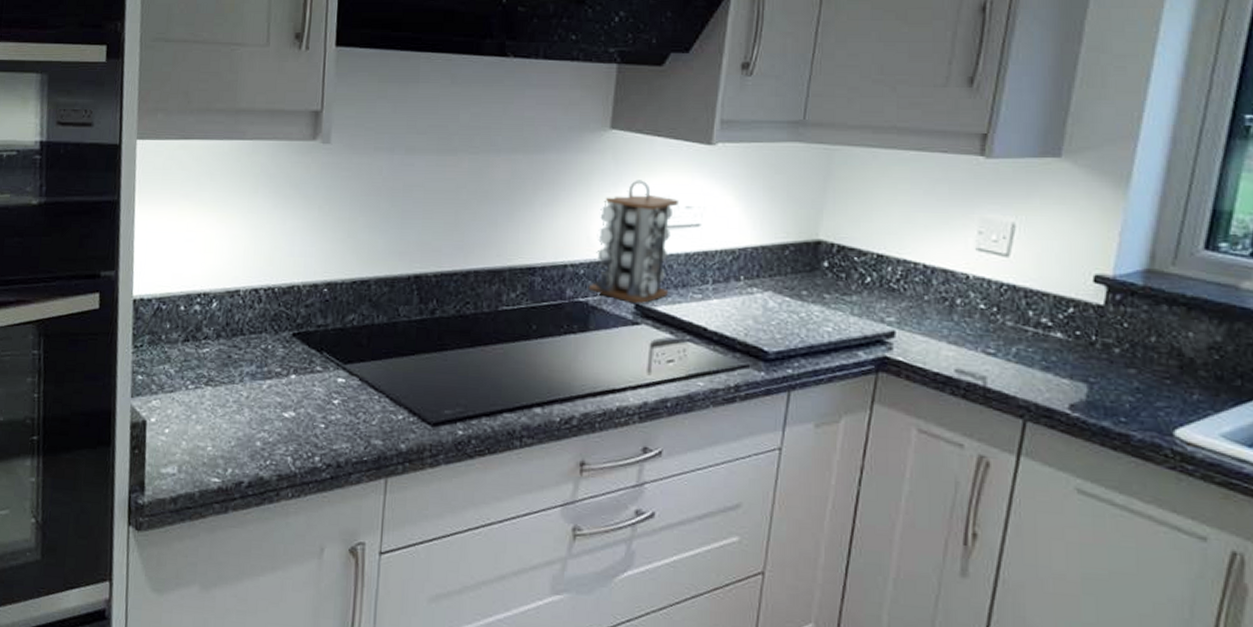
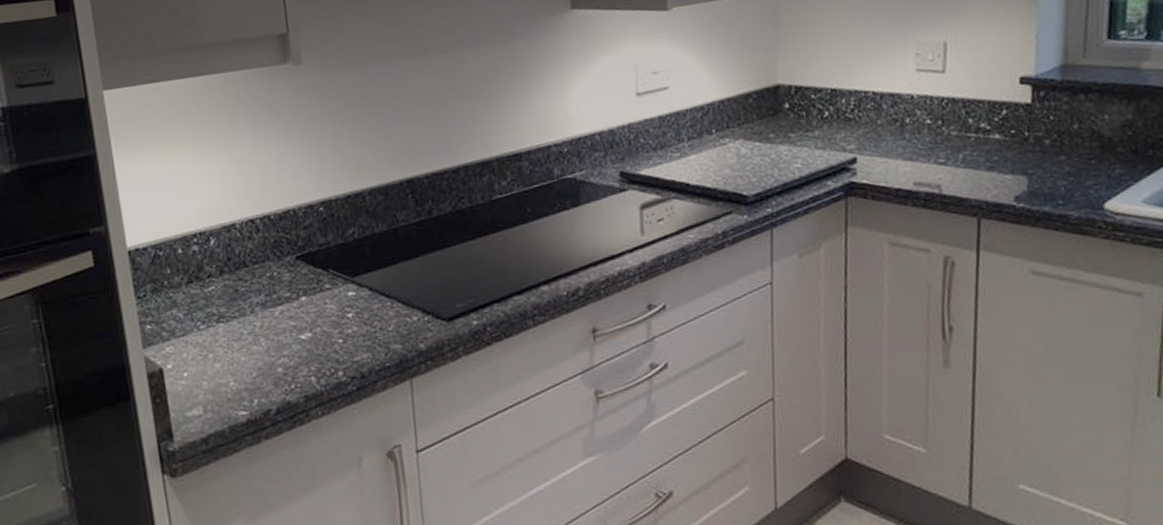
spice rack: present [588,180,680,303] -> none [573,53,649,171]

